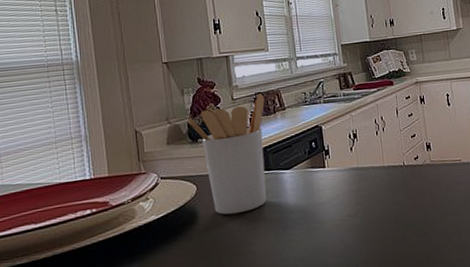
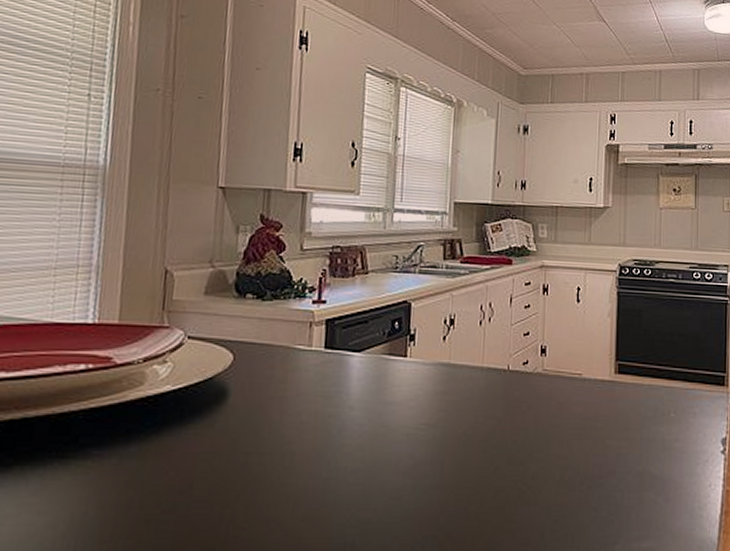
utensil holder: present [187,93,266,215] -> none [236,247,343,400]

